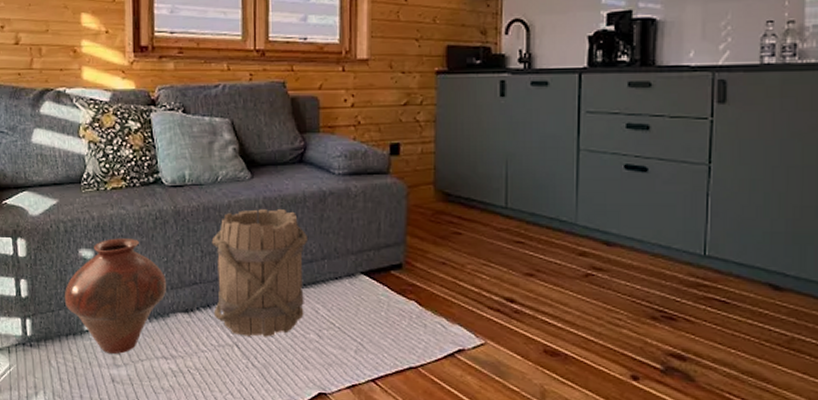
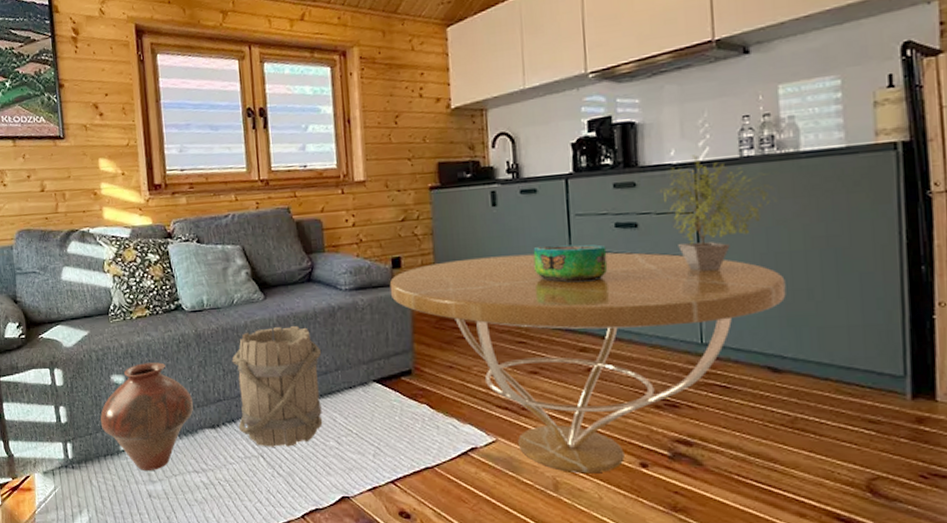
coffee table: none [386,150,795,383] -> present [389,252,786,474]
decorative bowl: none [539,142,616,181] -> present [533,244,608,282]
potted plant: none [672,58,793,180] -> present [657,155,776,271]

